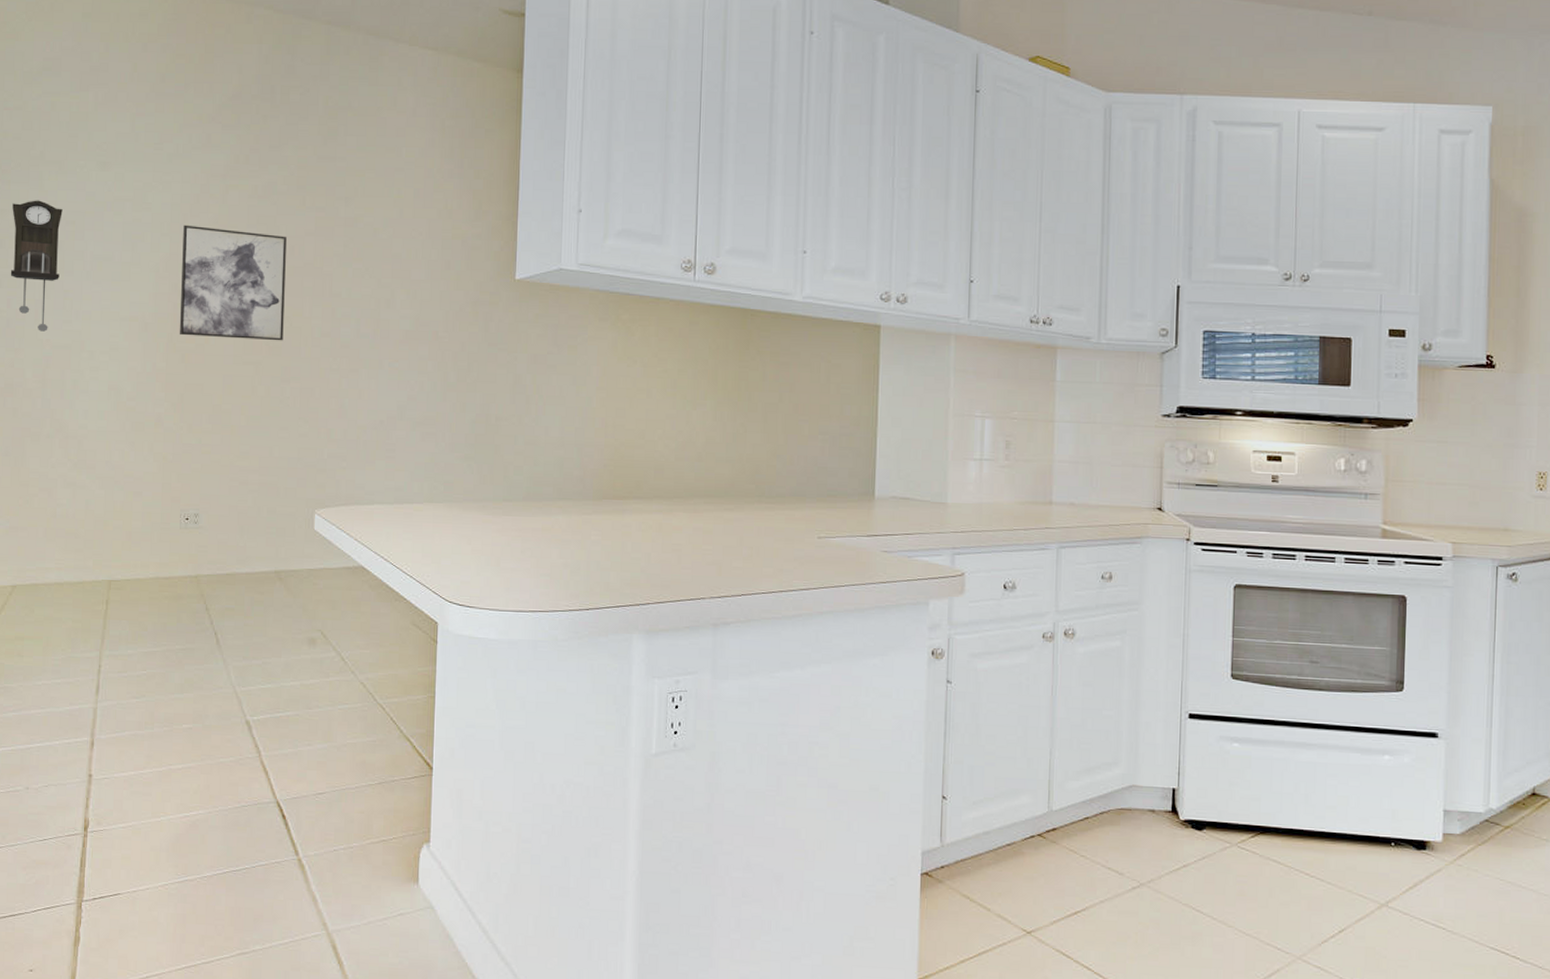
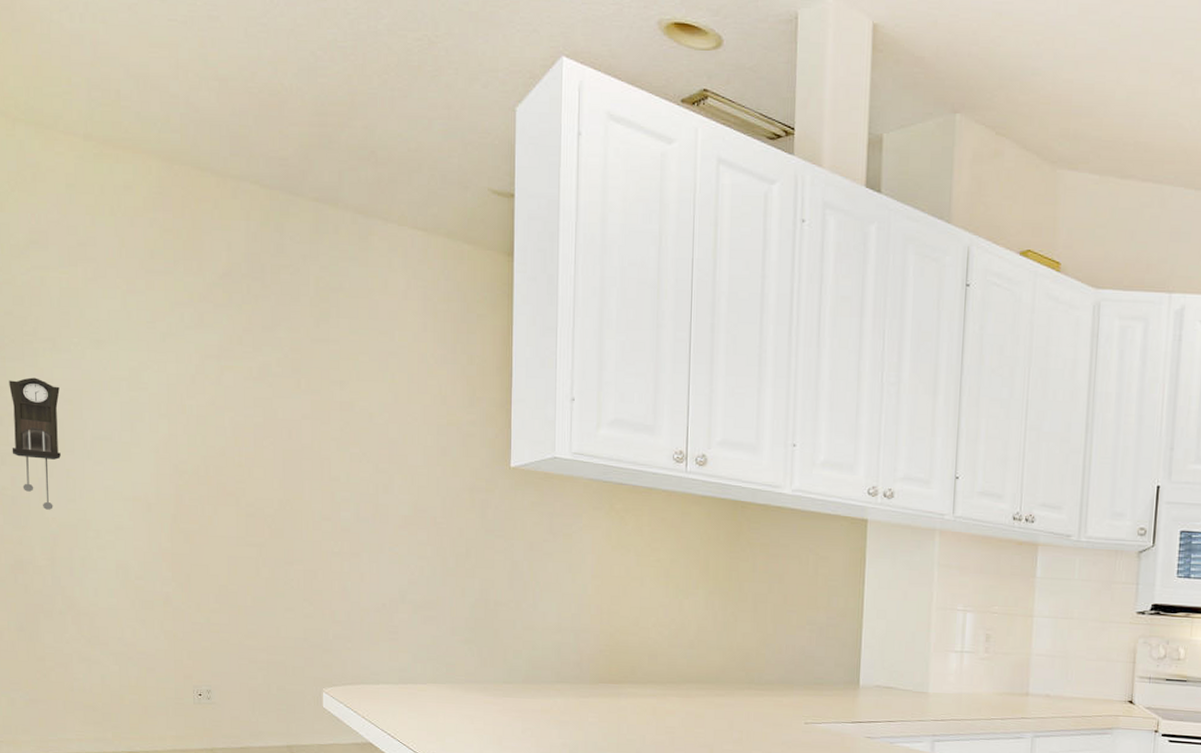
wall art: present [179,224,287,341] -> none [181,405,285,524]

